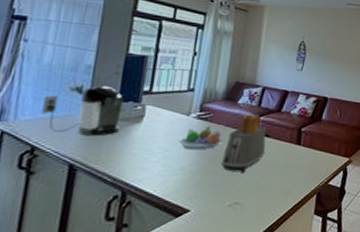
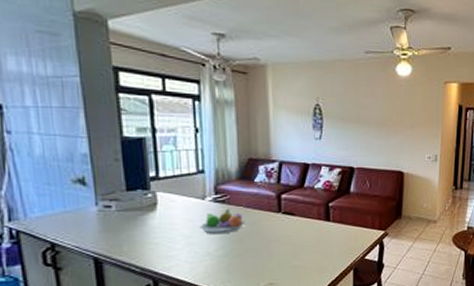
coffee maker: present [41,85,125,136] -> none [48,174,135,229]
toaster: present [220,114,266,174] -> none [247,193,293,255]

